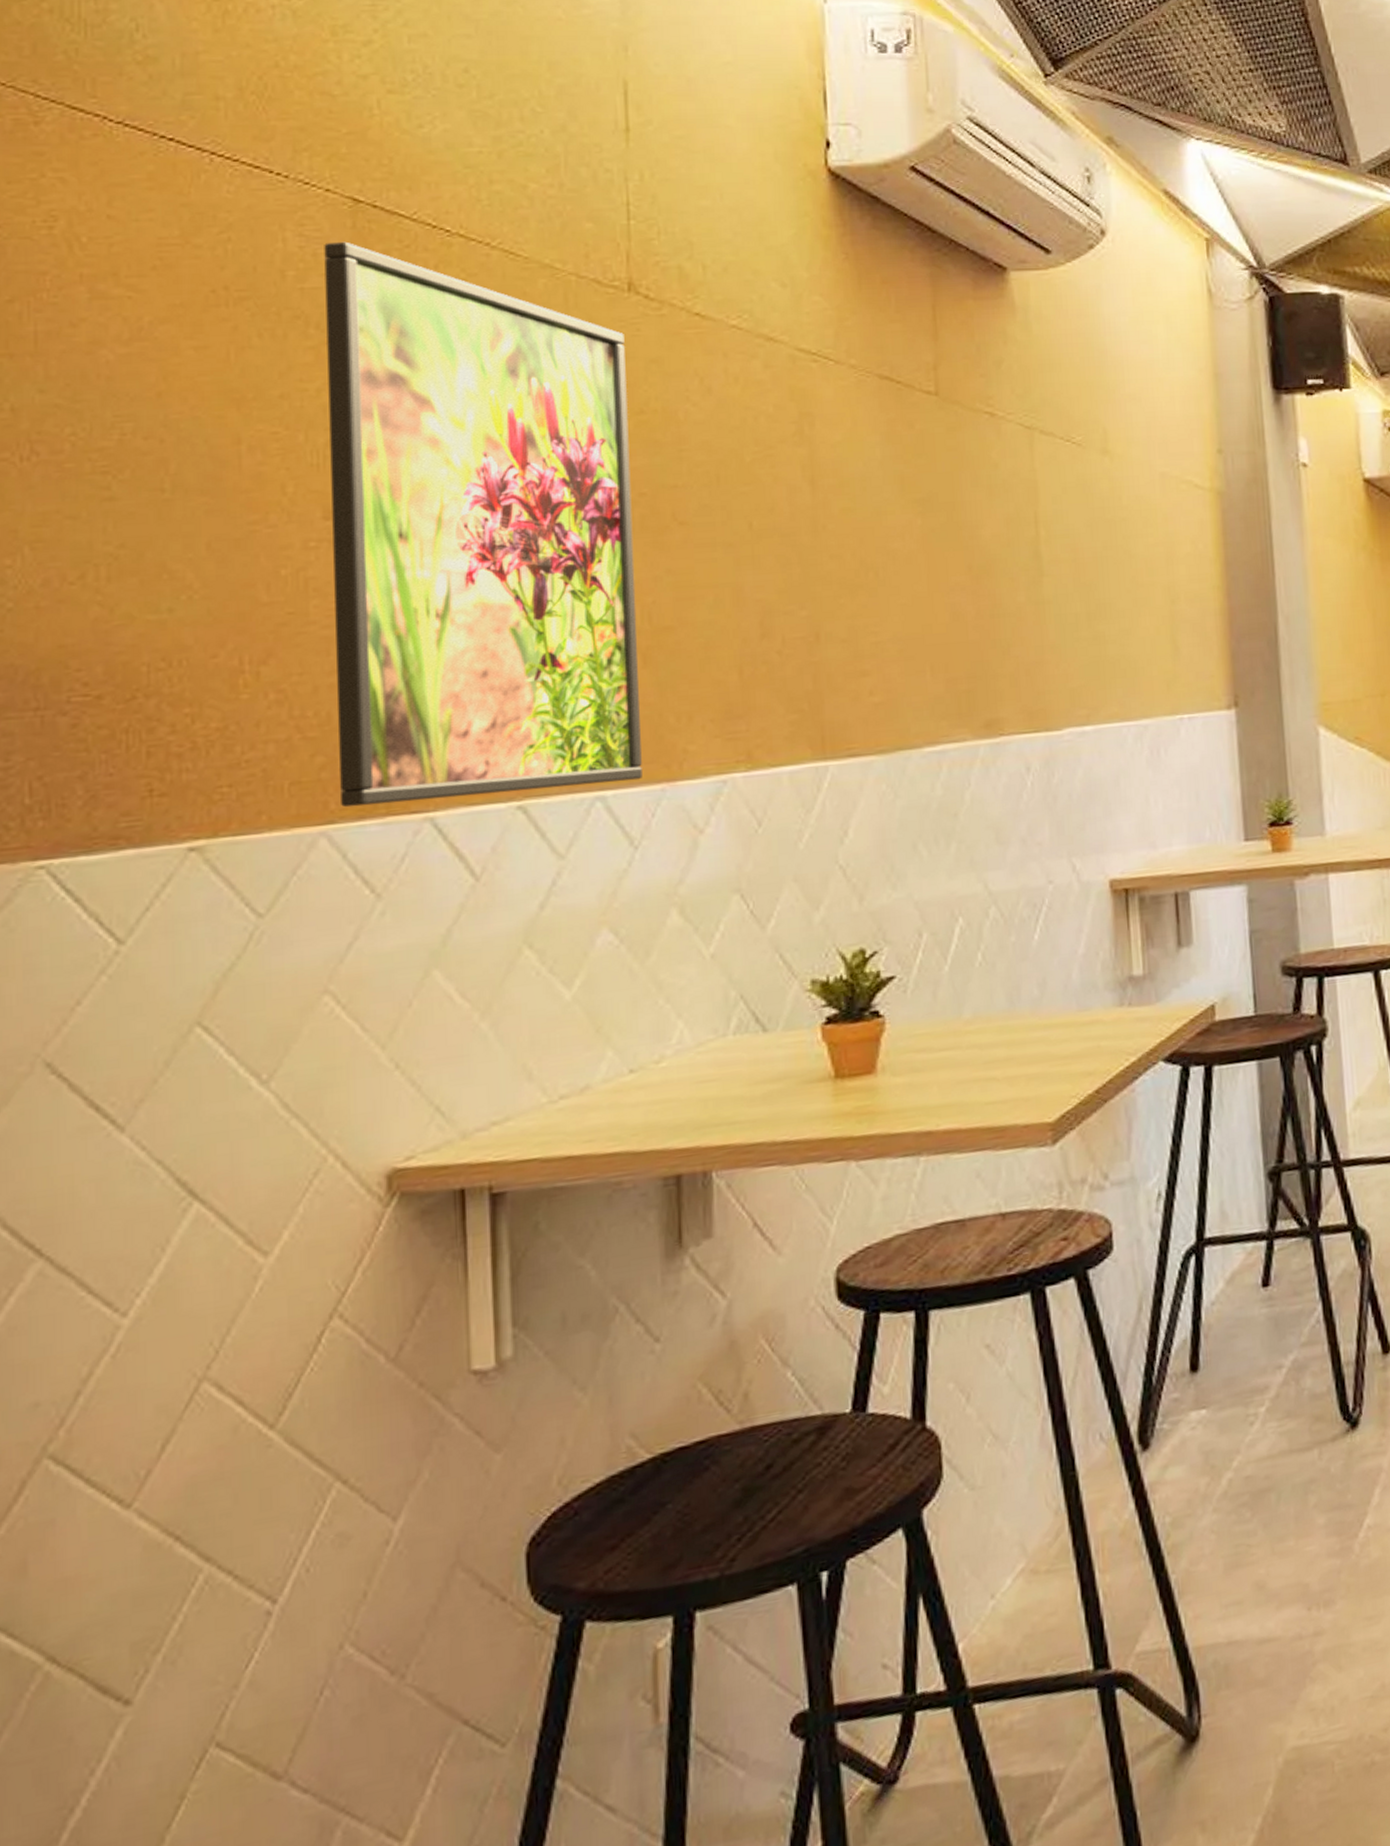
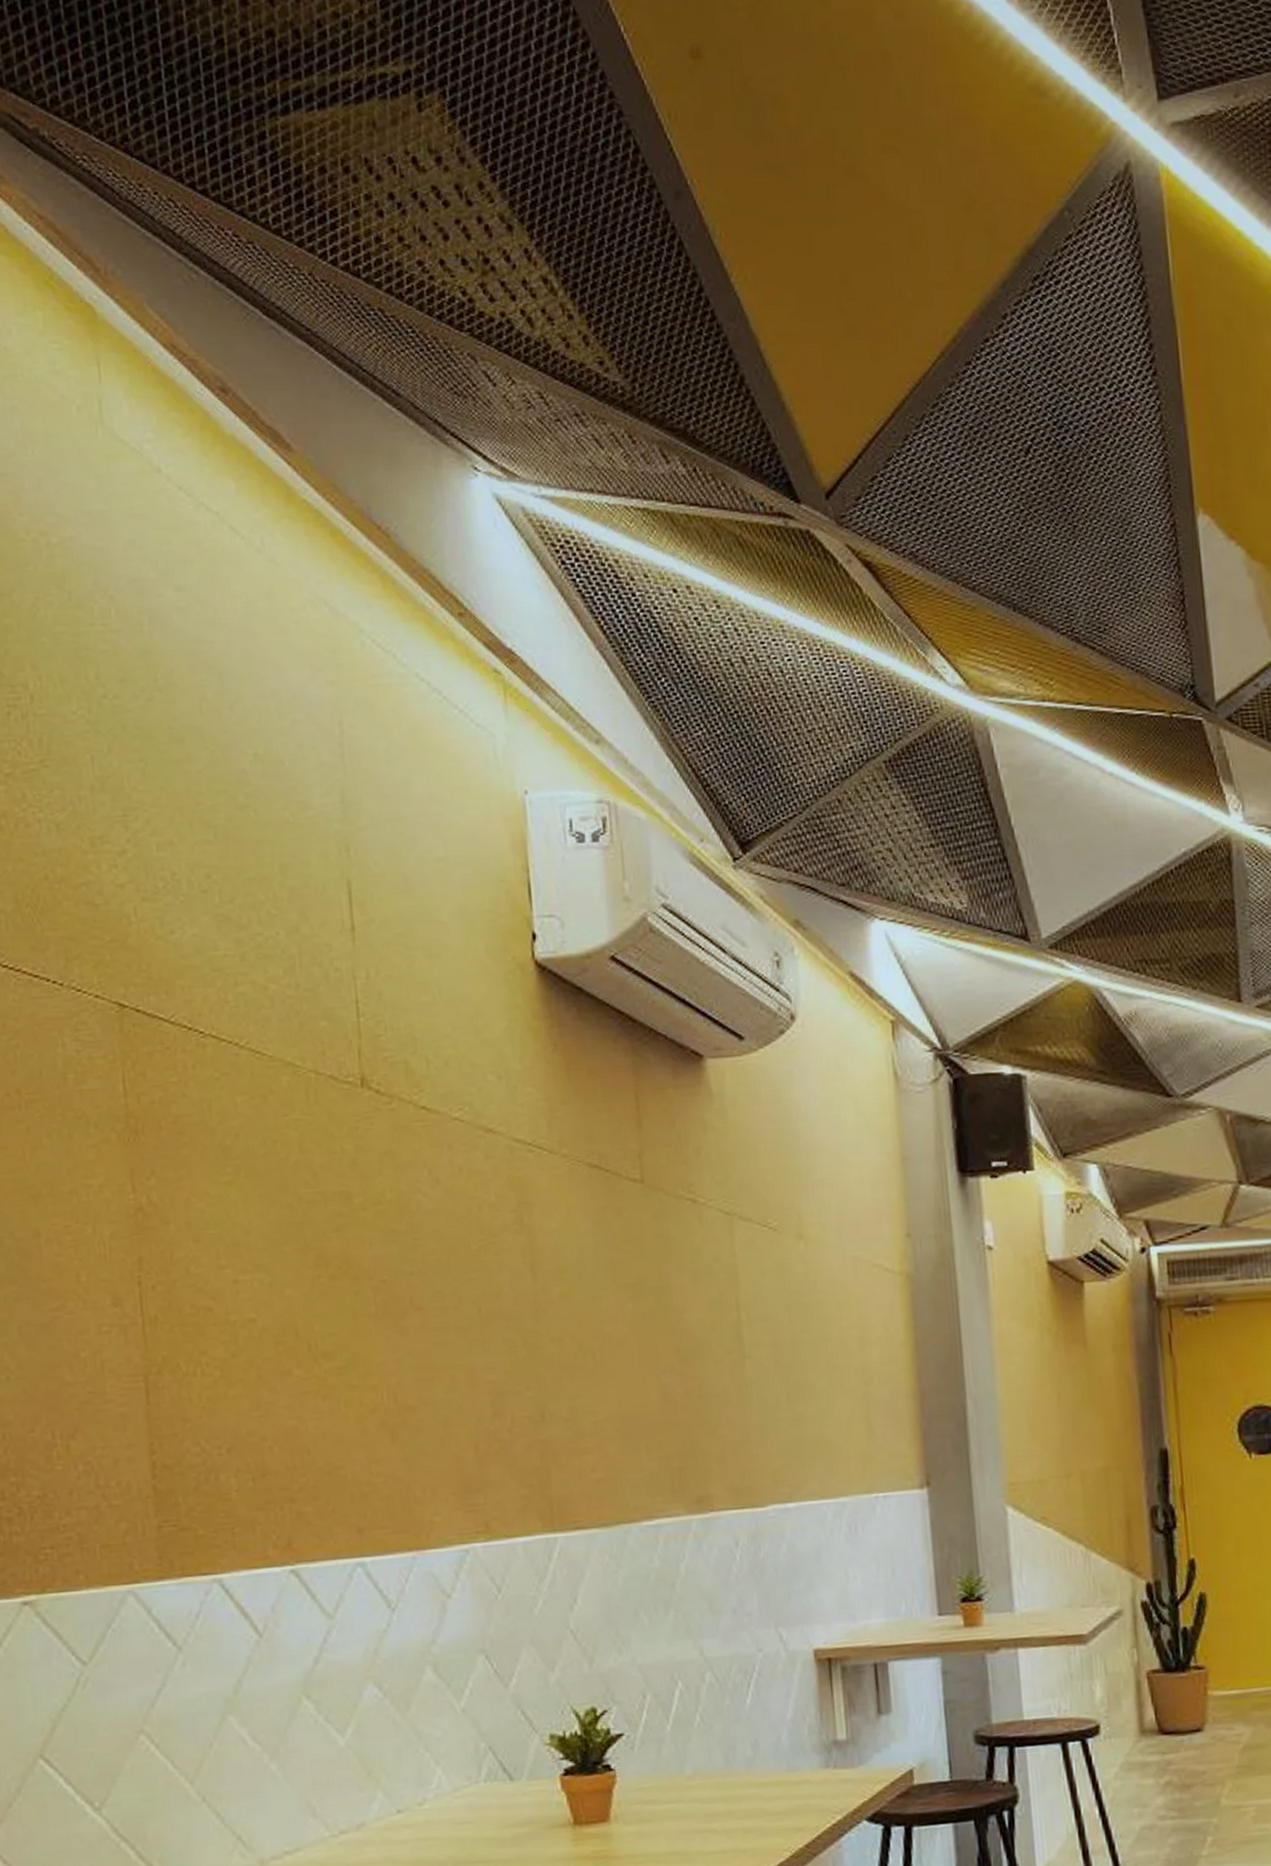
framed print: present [324,241,642,808] -> none [97,1045,396,1569]

